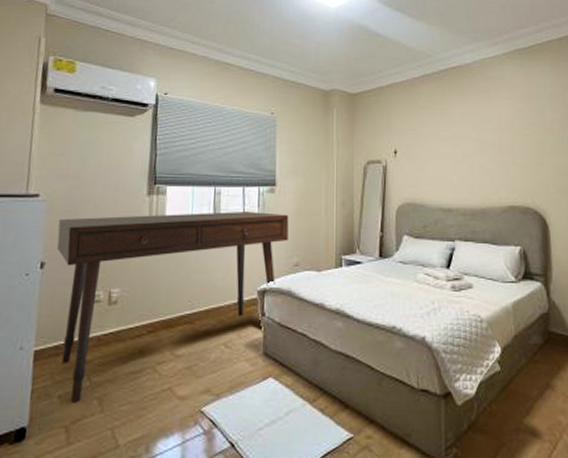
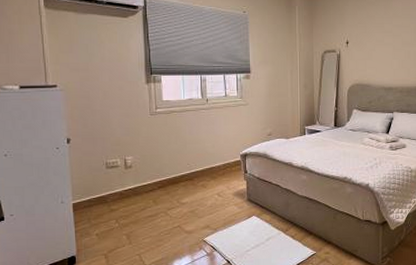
desk: present [56,210,289,403] -> none [77,93,262,239]

